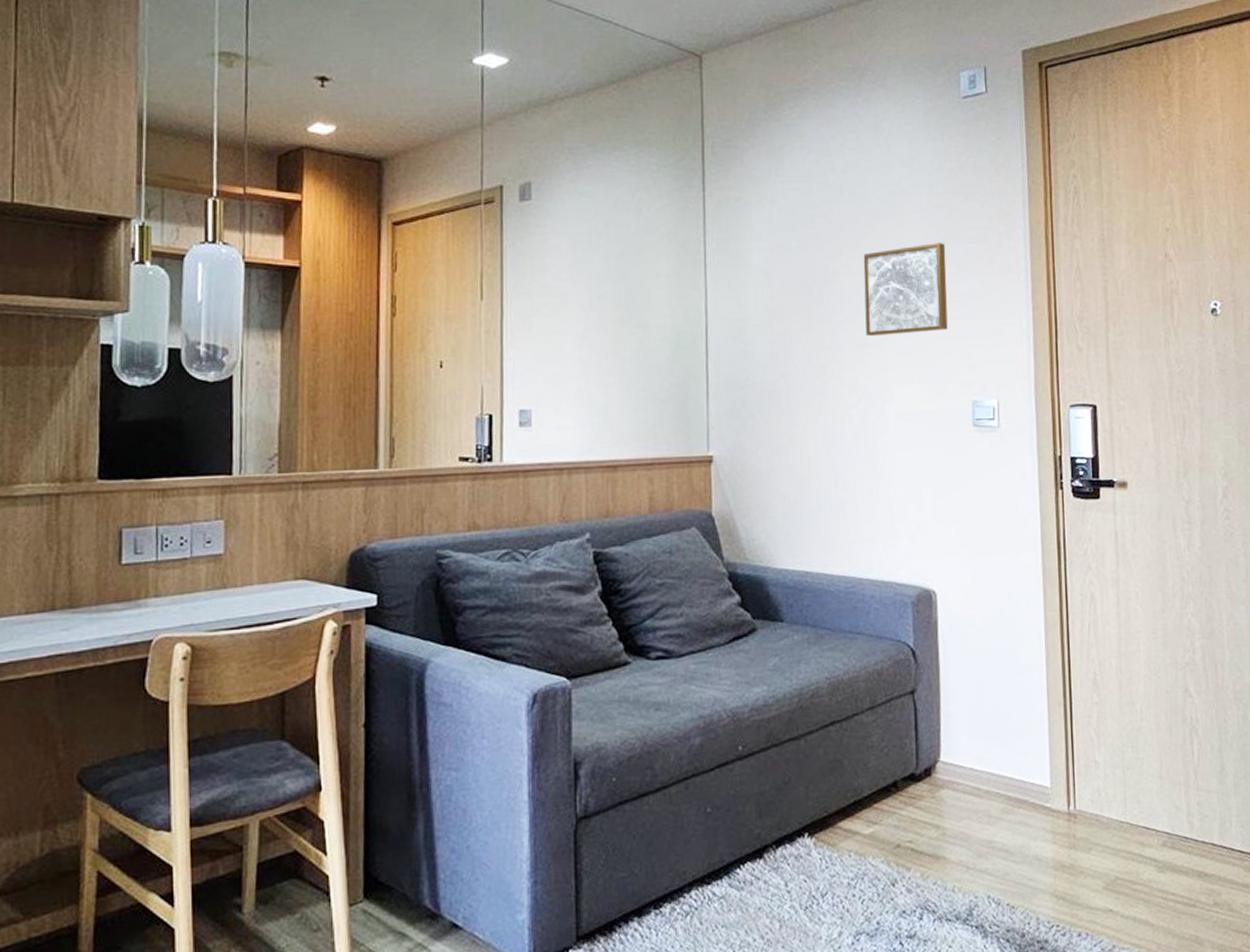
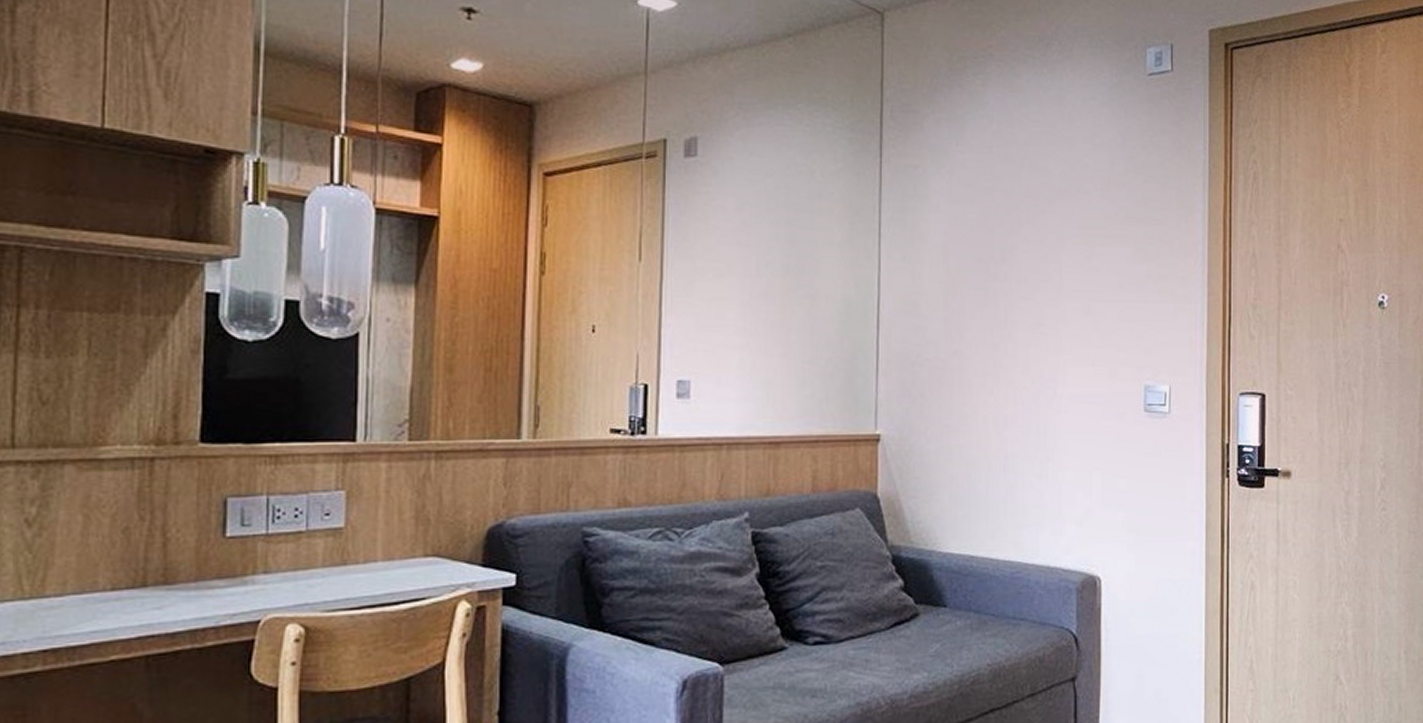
wall art: present [863,243,948,337] -> none [1042,223,1125,317]

